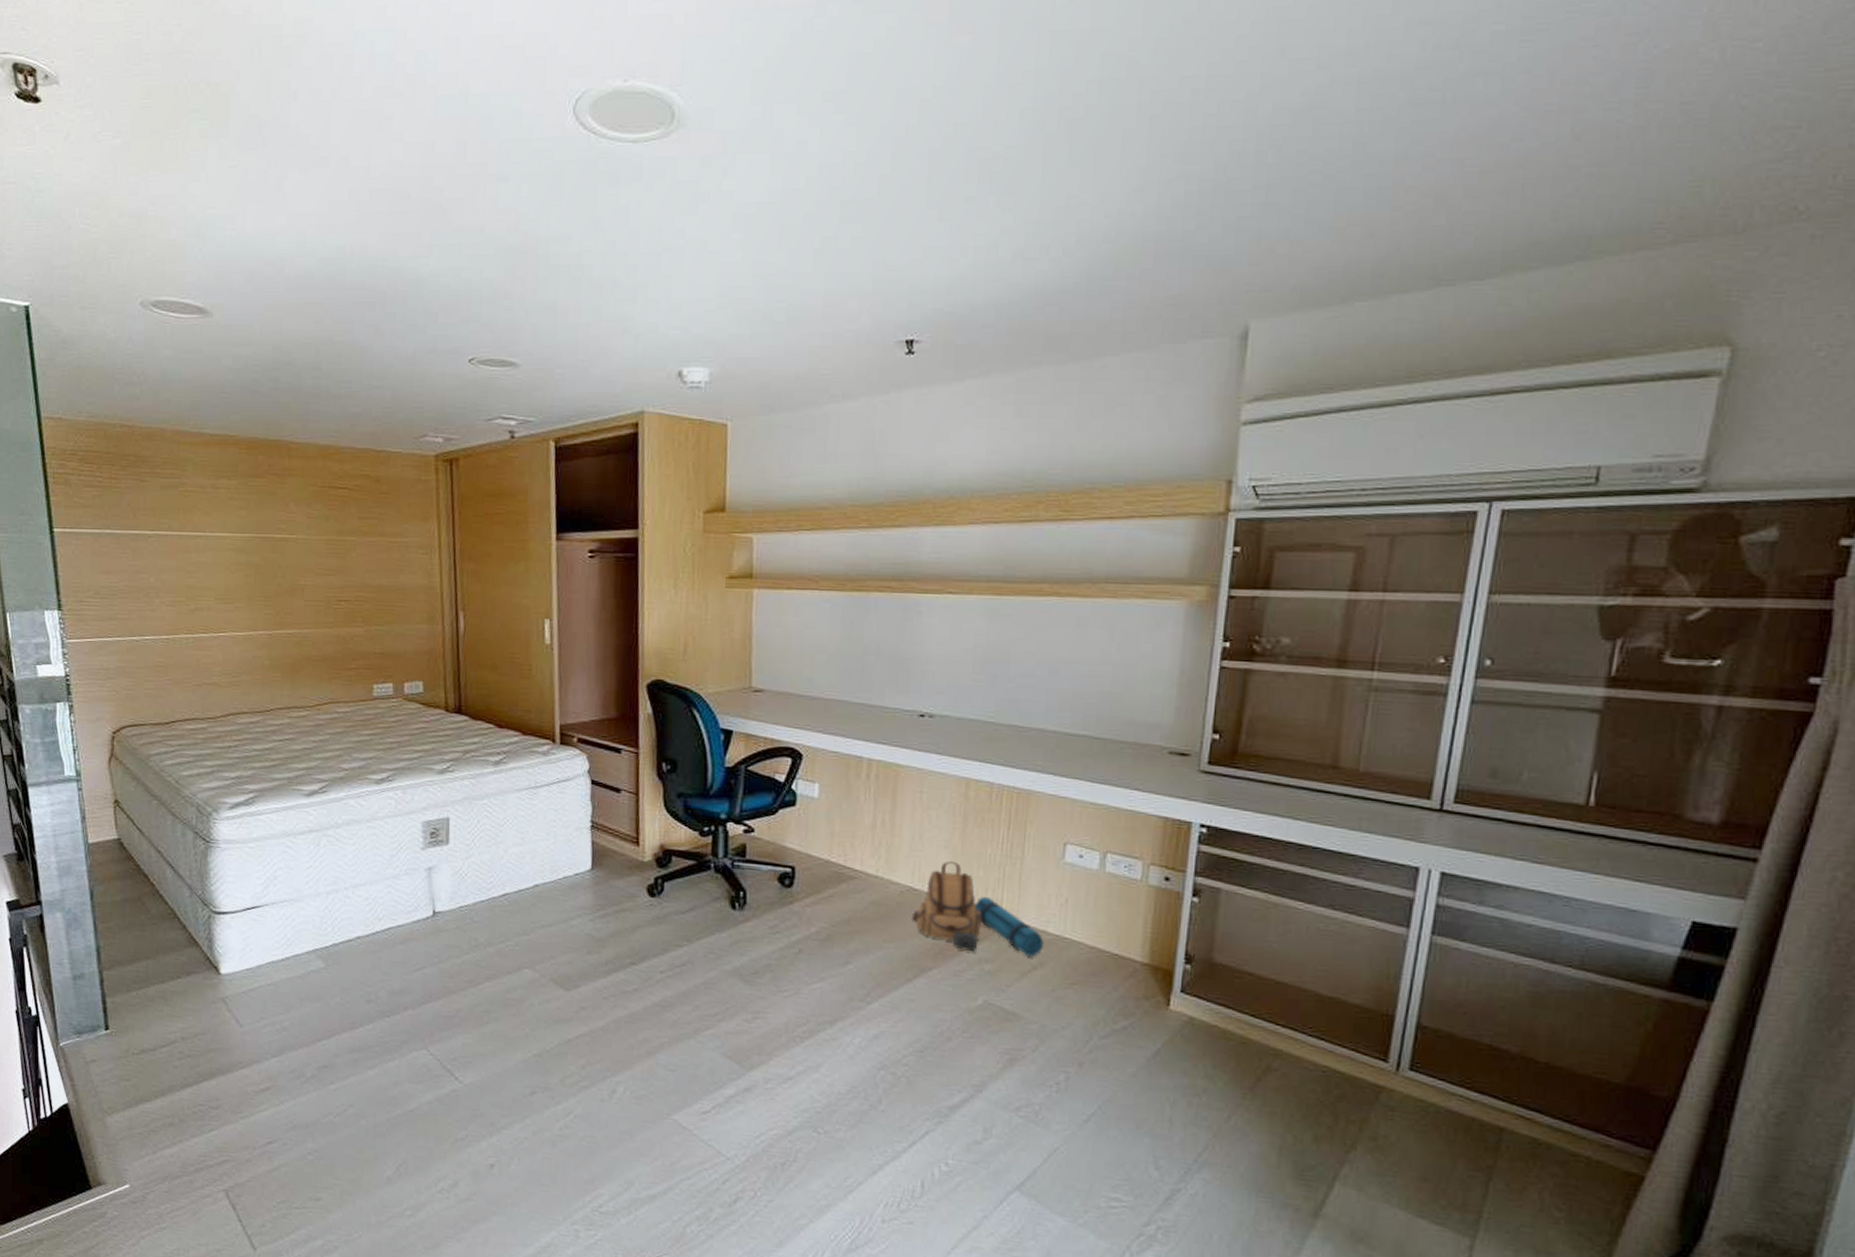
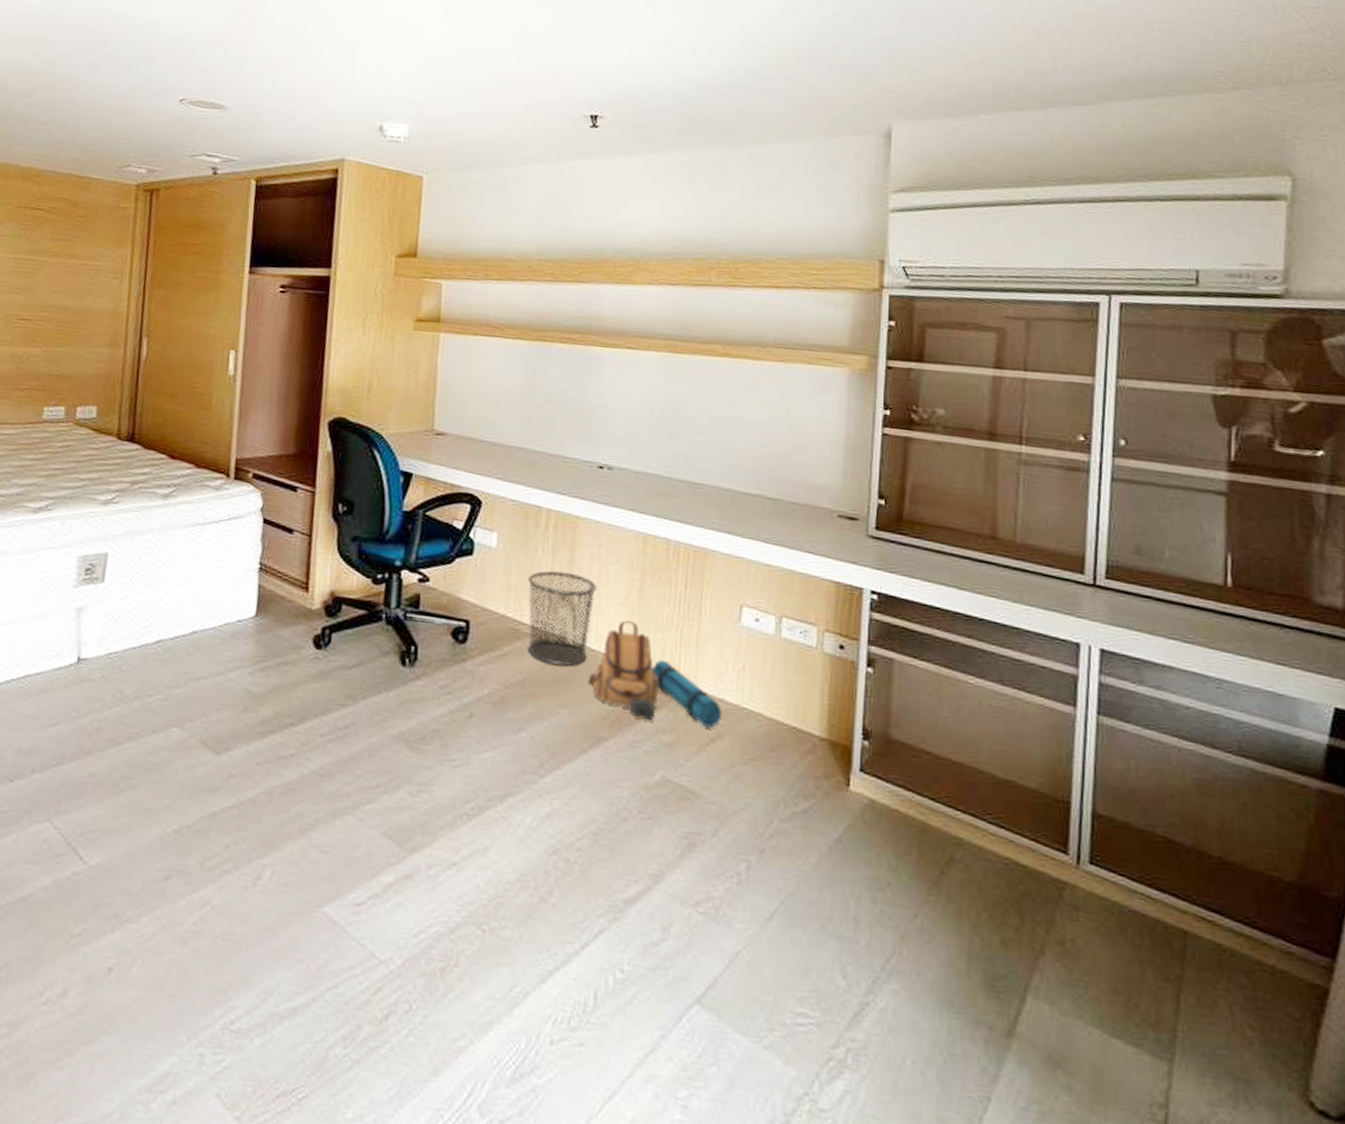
waste bin: none [850,817,919,906] -> present [527,571,597,667]

